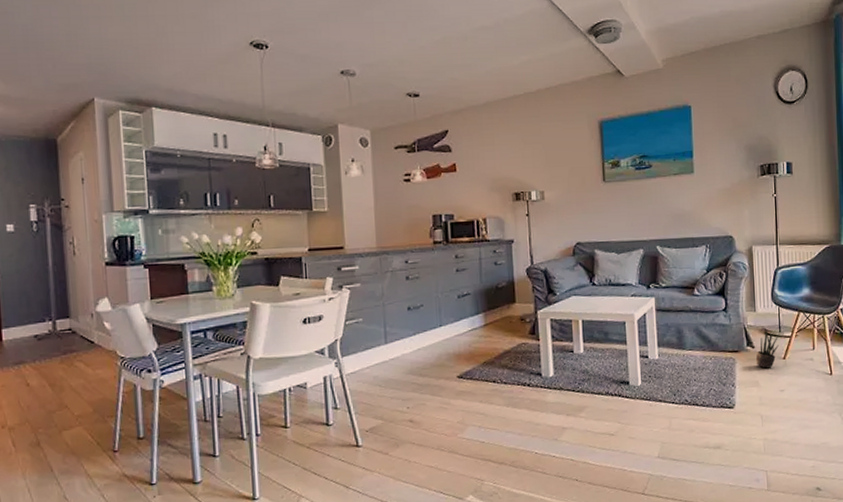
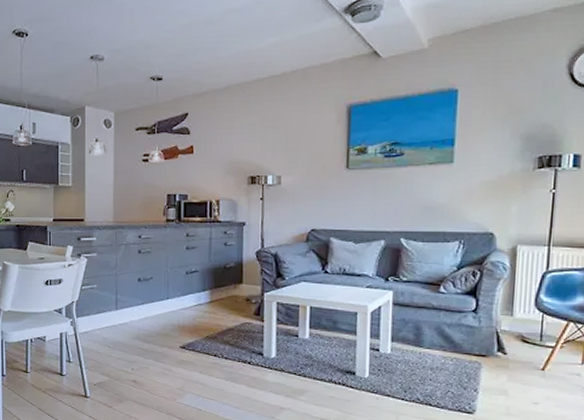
potted plant: present [755,329,779,369] -> none [506,336,540,378]

